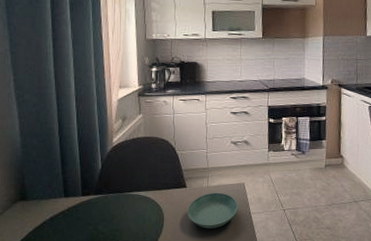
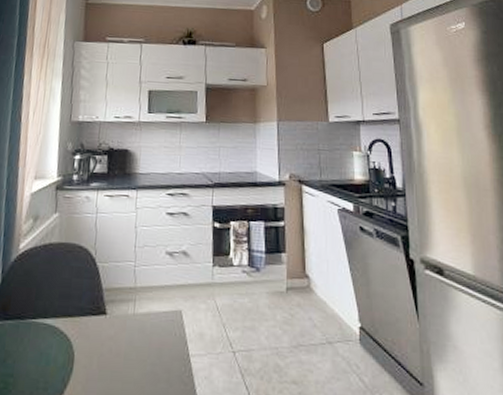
saucer: present [187,192,238,229] -> none [105,322,173,378]

